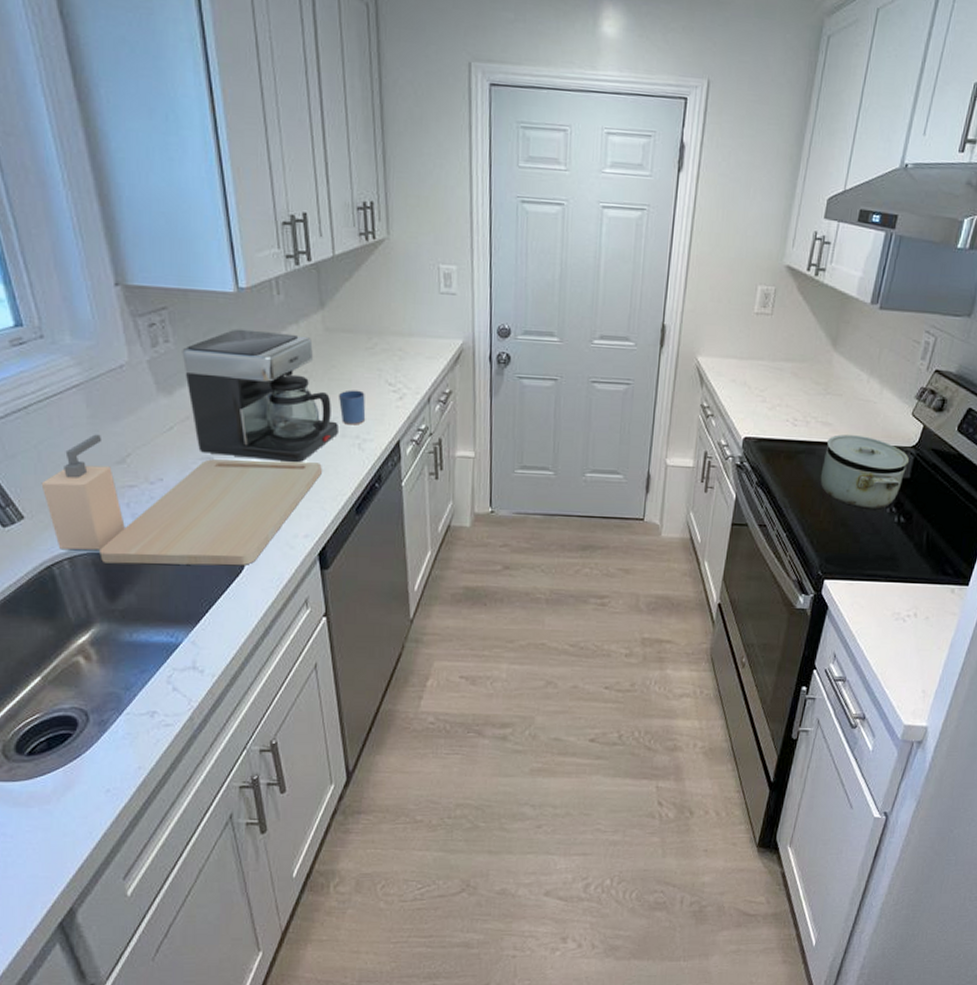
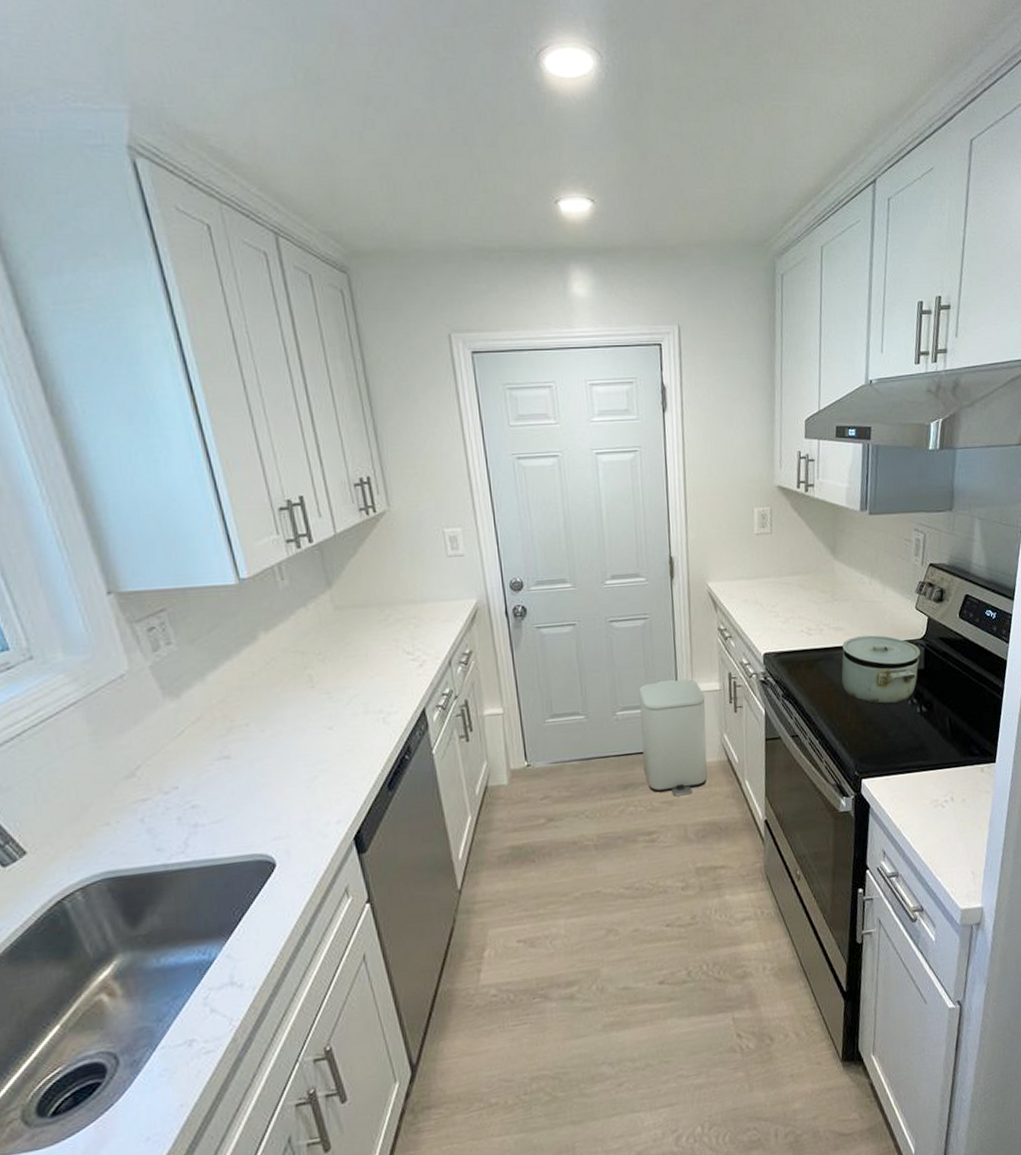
soap dispenser: present [41,434,125,550] -> none [43,750,141,881]
cutting board: present [99,459,322,566] -> none [115,744,348,888]
coffee maker: present [182,329,338,463] -> none [186,617,360,753]
mug: present [338,390,366,425] -> none [355,664,388,701]
pedal bin: none [604,448,677,566] -> present [639,679,707,797]

